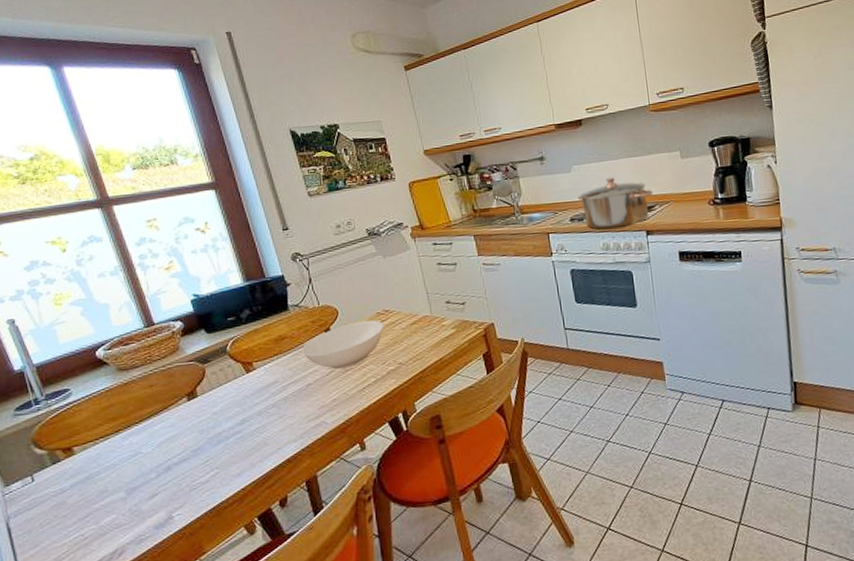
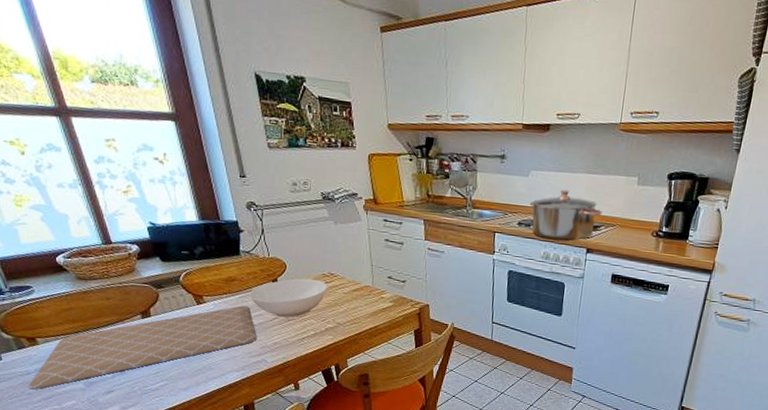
placemat: none [62,364,313,511] -> present [28,305,256,390]

